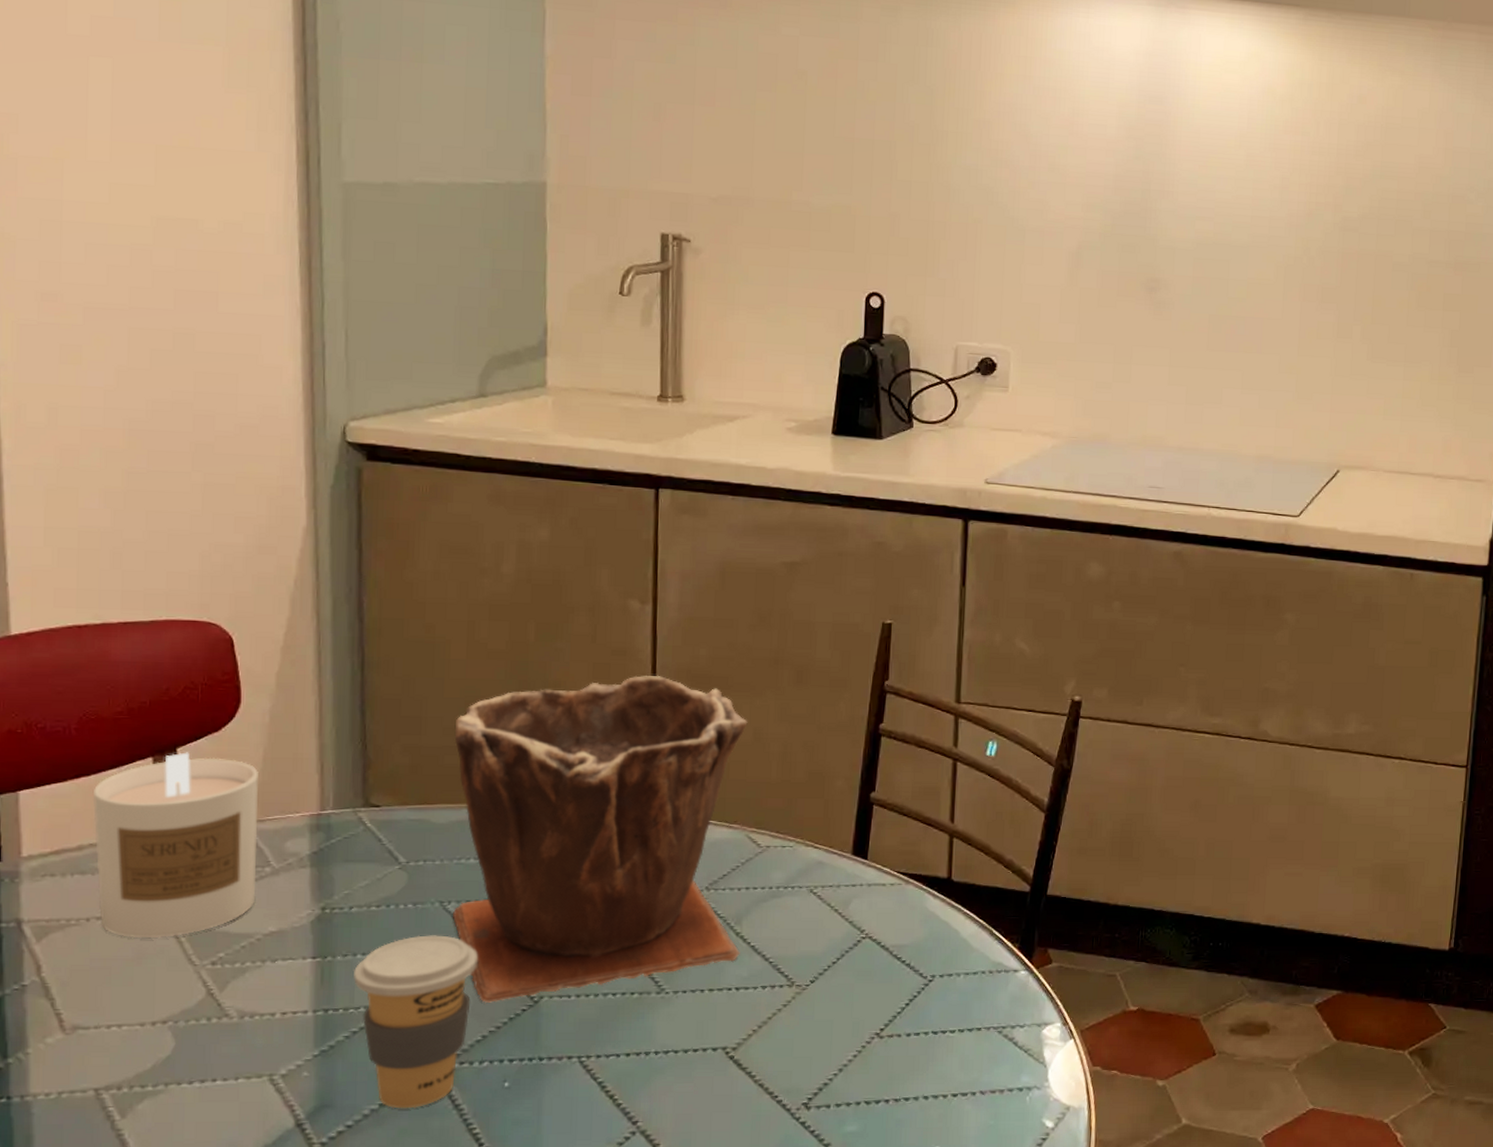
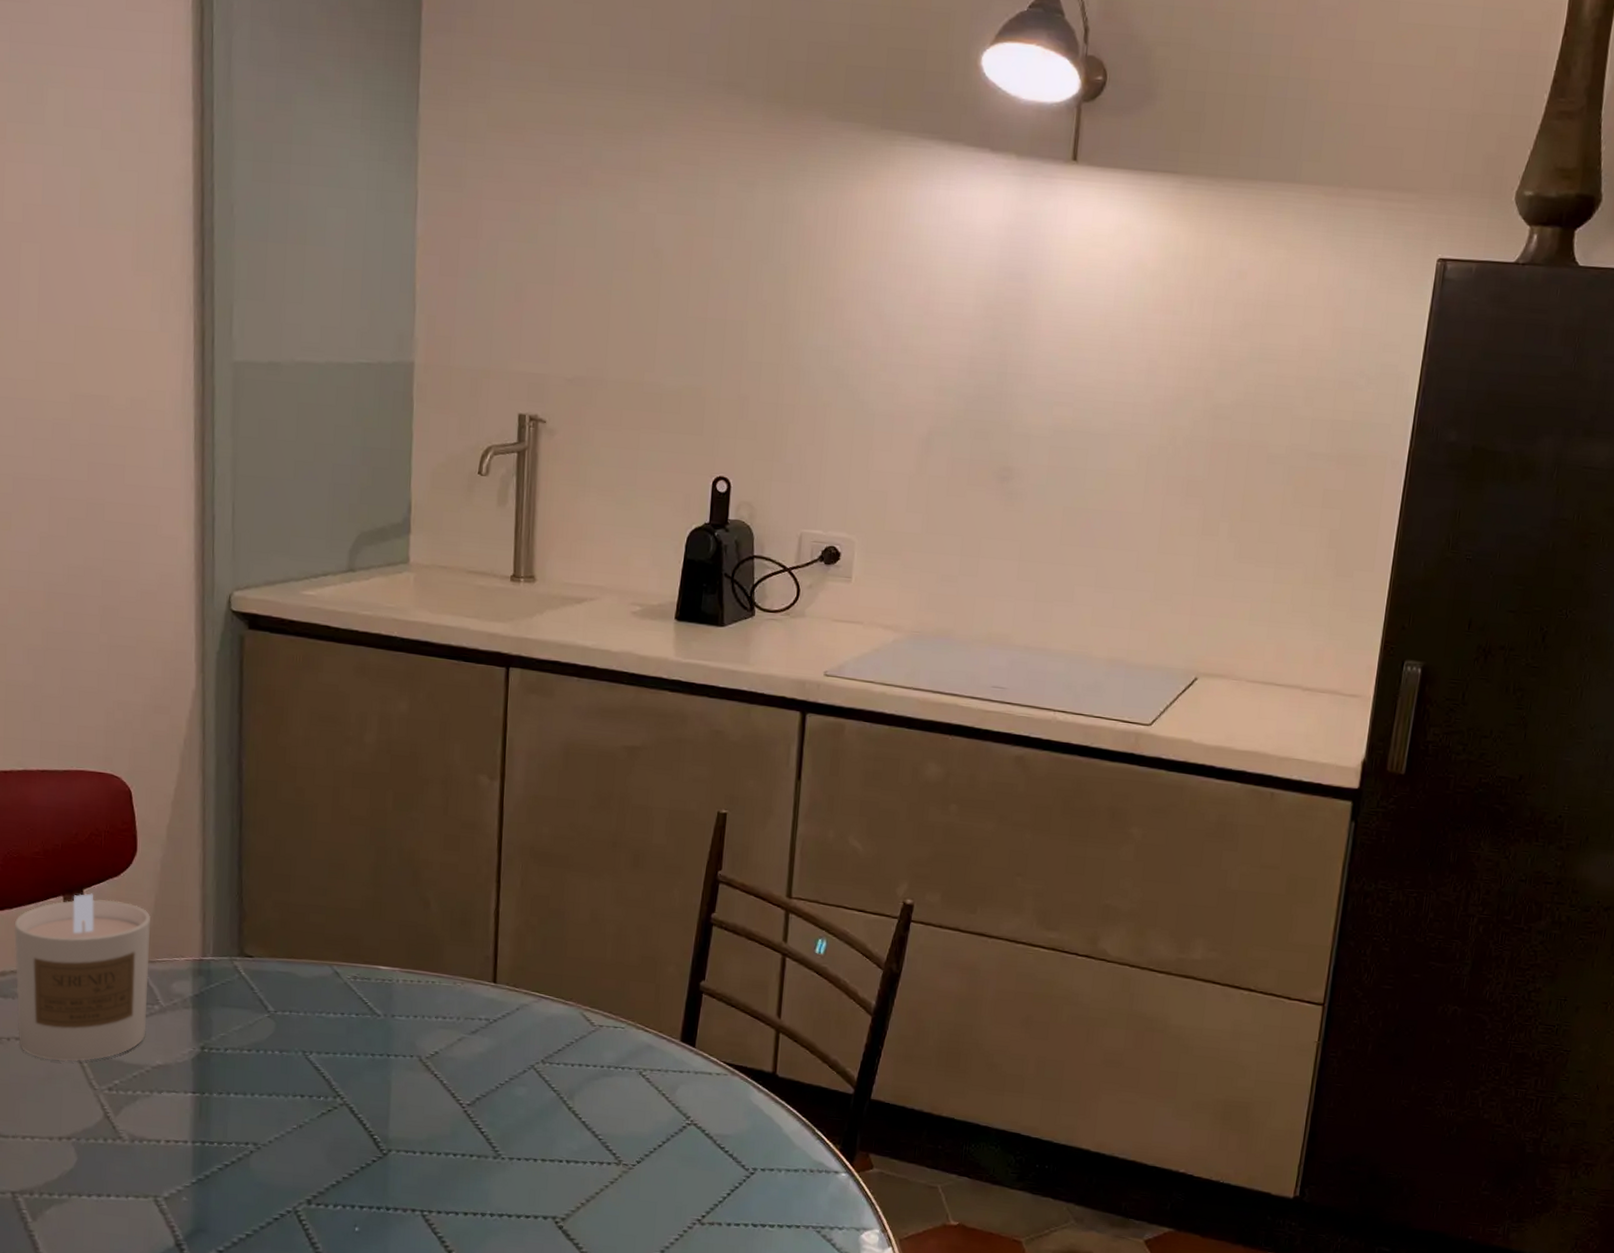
coffee cup: present [354,935,478,1109] -> none [227,1081,335,1242]
plant pot: present [453,675,748,1003] -> none [314,849,586,1151]

